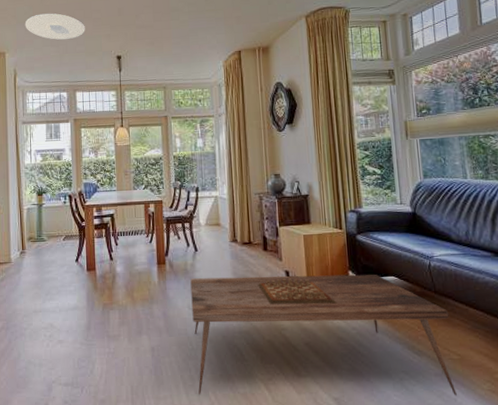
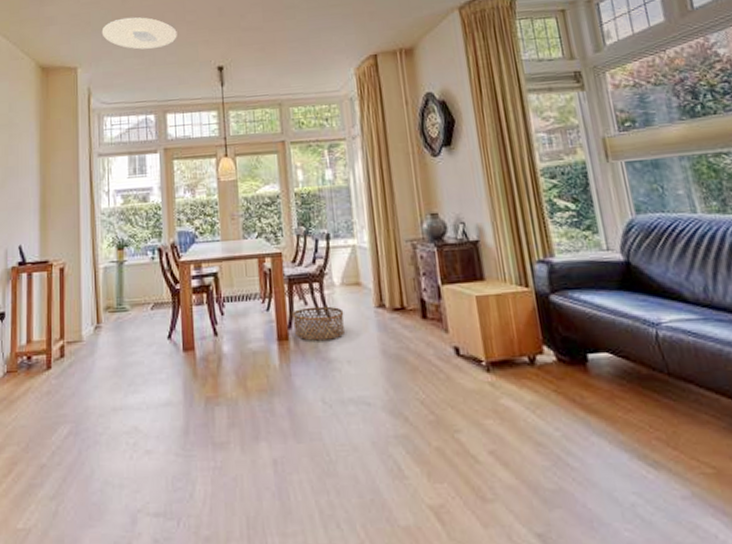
basket: none [168,240,208,265] -> present [291,306,346,341]
coffee table: present [190,274,457,396] -> none [323,350,718,530]

